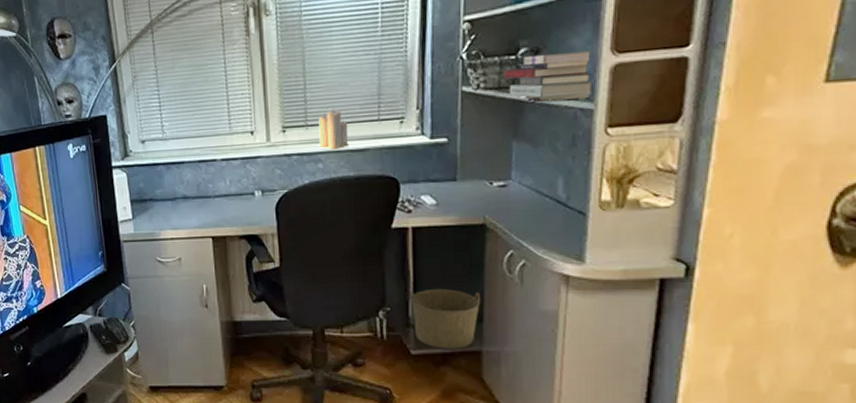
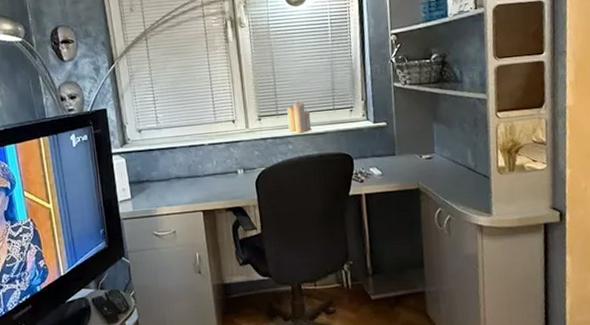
basket: present [411,288,481,349] -> none [368,242,421,293]
books: present [503,51,593,102] -> none [422,57,485,94]

